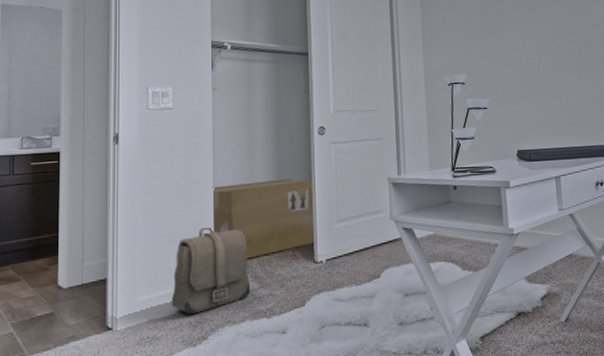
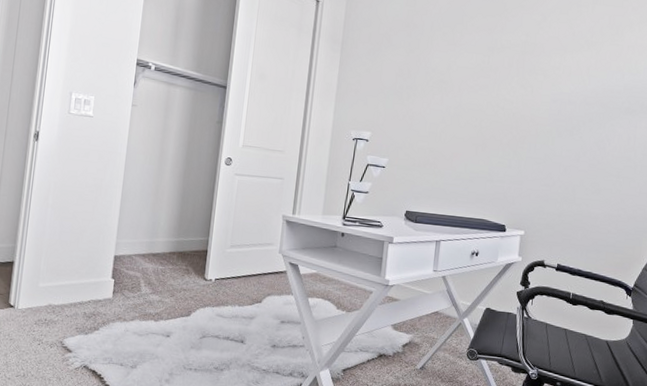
backpack: present [171,227,251,315] -> none [70,231,145,307]
cardboard box: present [203,178,316,259] -> none [106,196,213,267]

